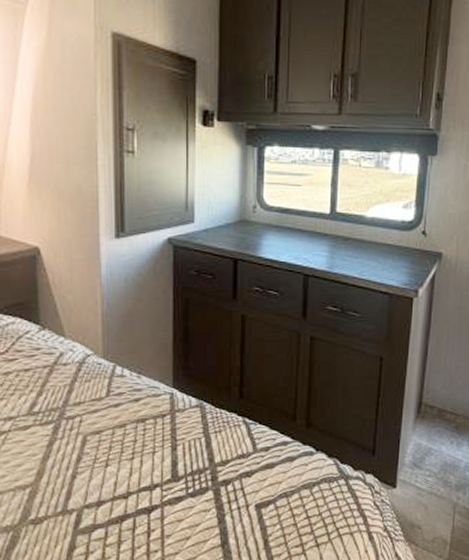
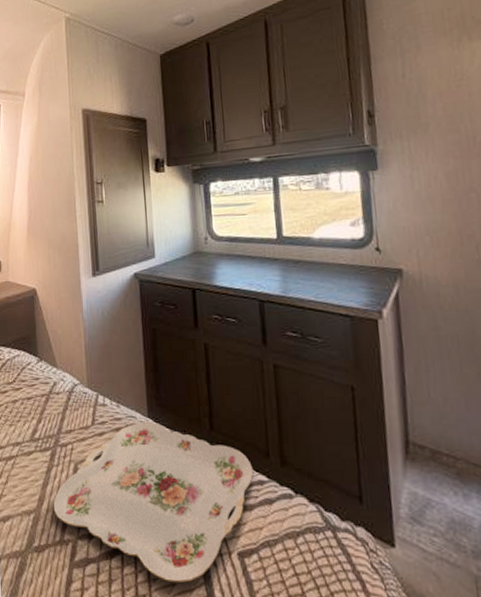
serving tray: none [55,391,279,537] -> present [53,421,254,584]

